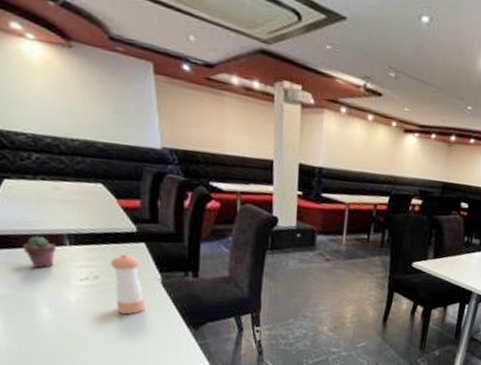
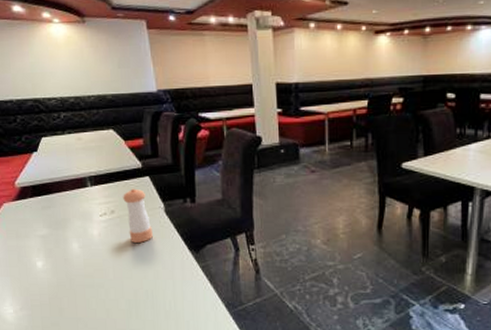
potted succulent: present [22,235,56,268] -> none [57,181,81,209]

